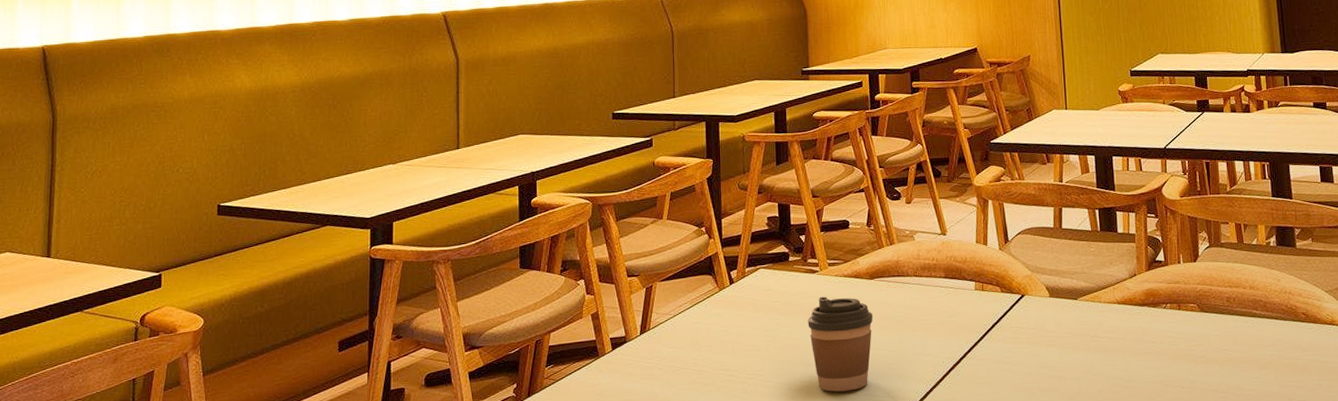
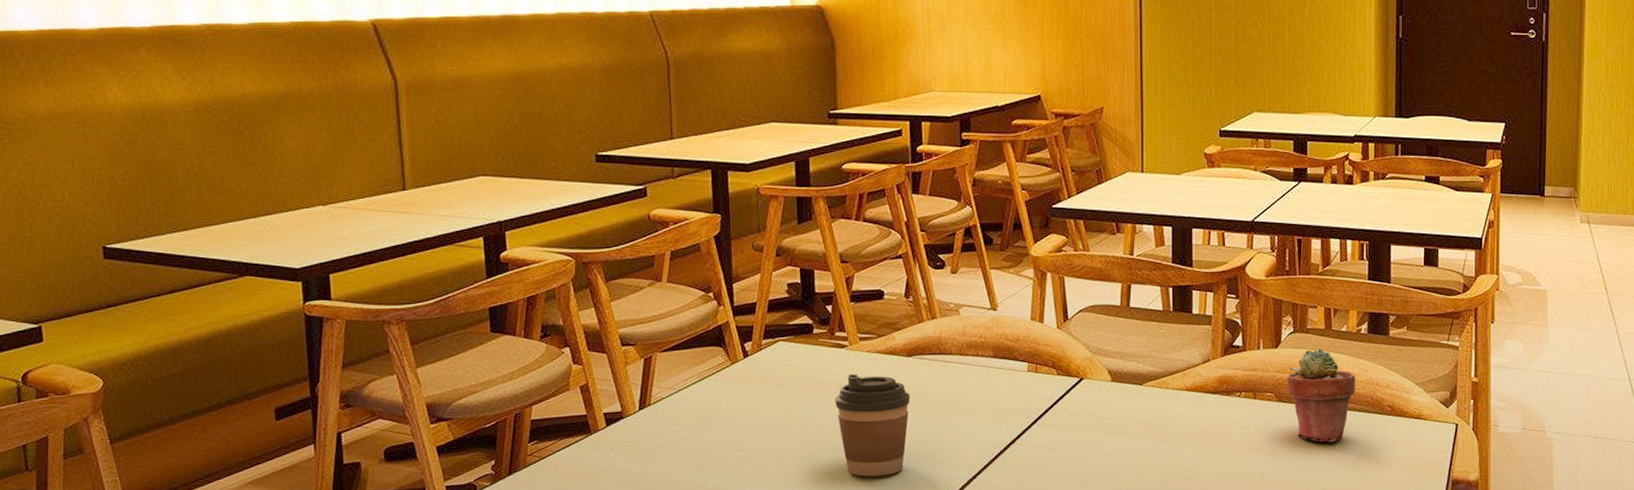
potted succulent: none [1207,260,1270,350] -> present [1287,348,1355,442]

